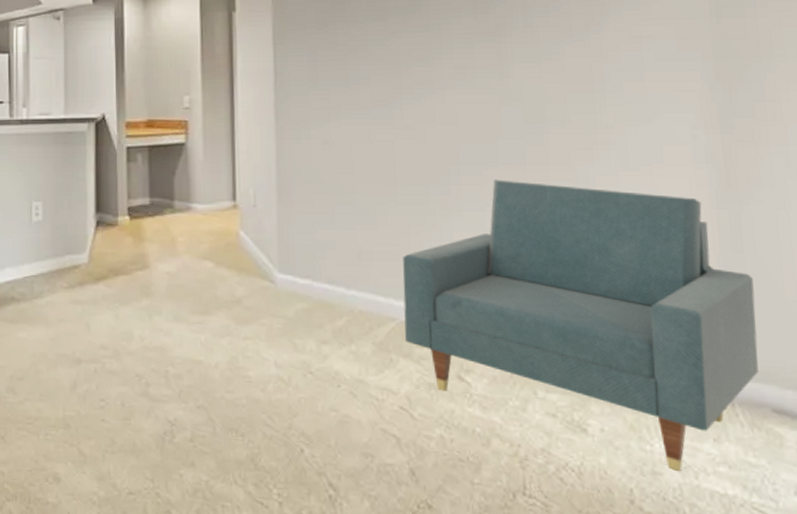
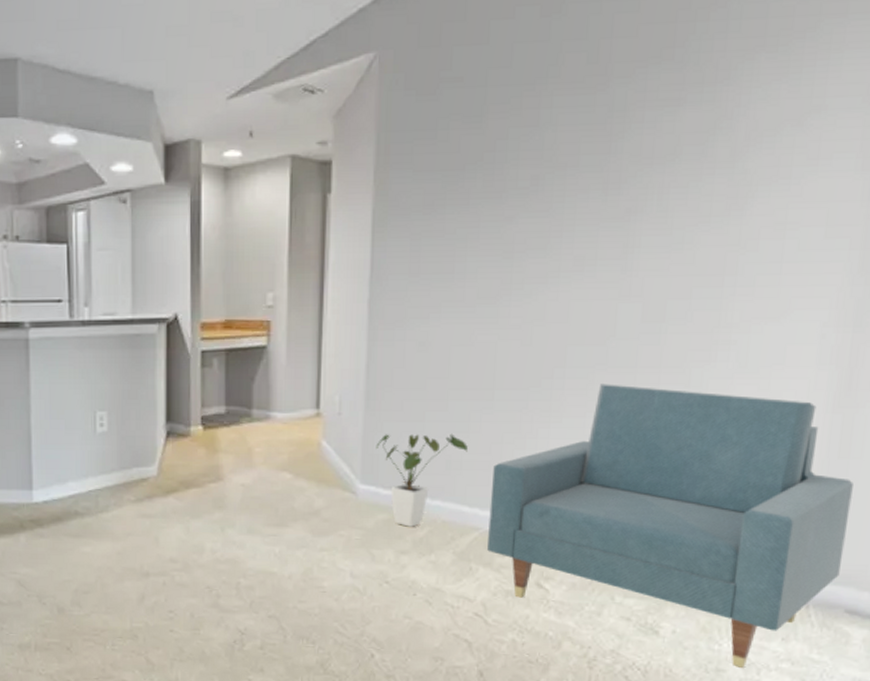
house plant: none [290,225,377,316] -> present [376,433,468,527]

